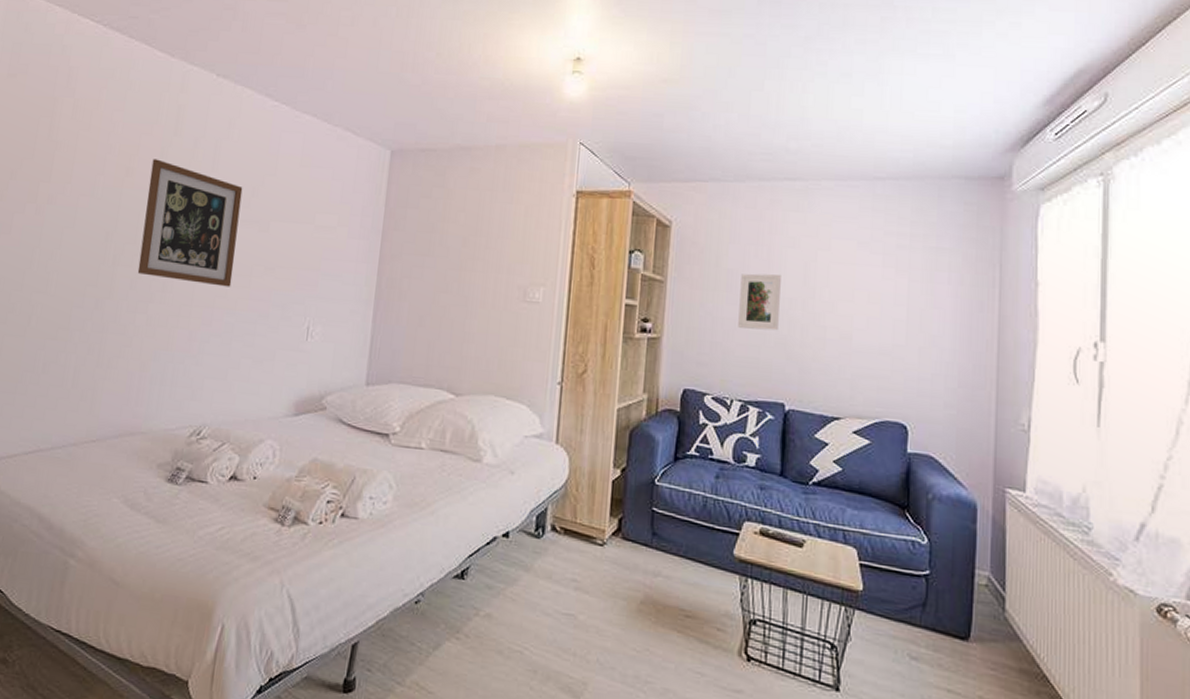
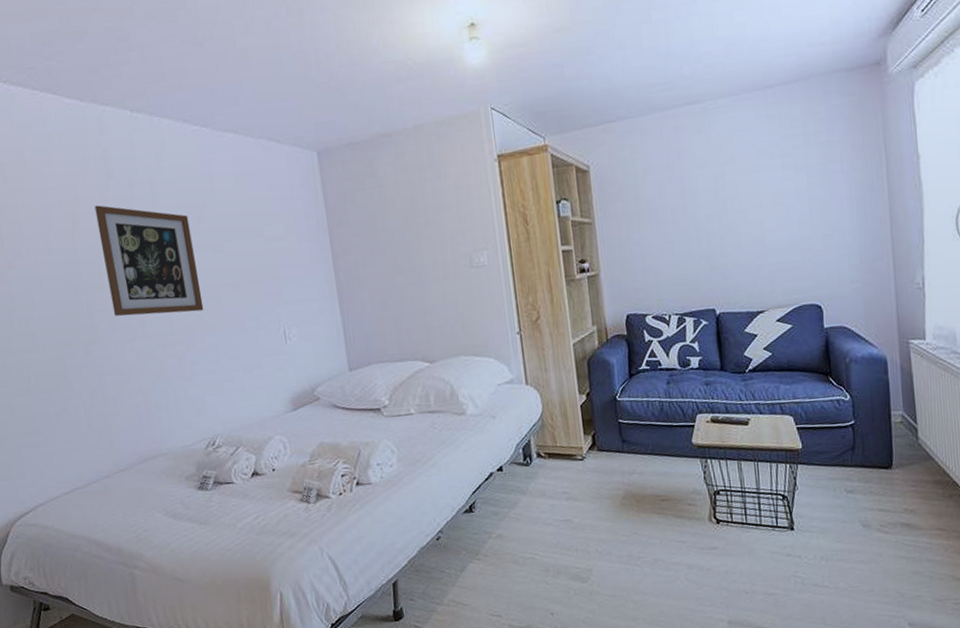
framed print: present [738,273,781,331] -> none [660,196,700,251]

